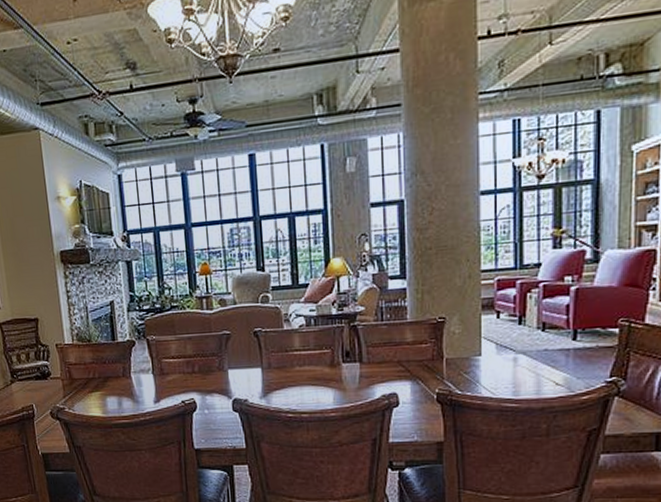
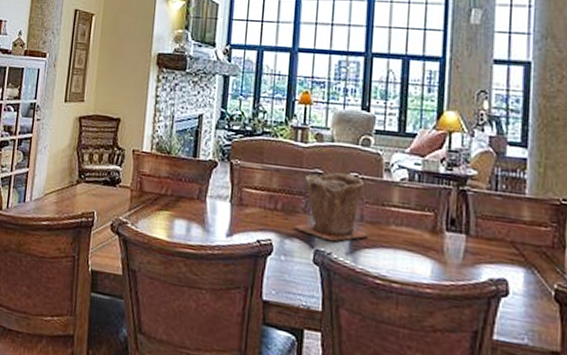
plant pot: none [212,330,277,390] -> present [294,172,368,242]

